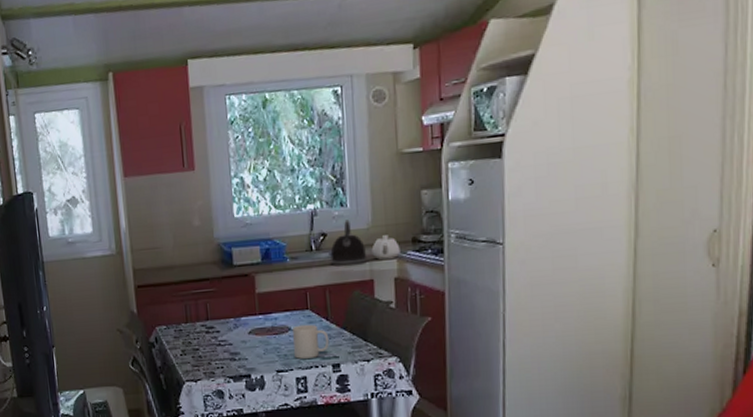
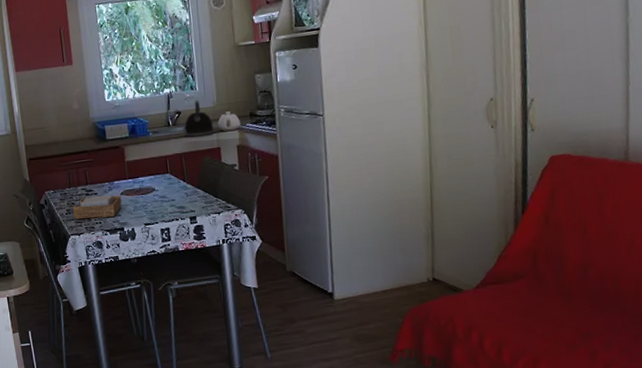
napkin holder: none [189,334,250,363] -> present [73,195,122,220]
mug: present [292,324,330,360] -> none [156,185,187,214]

